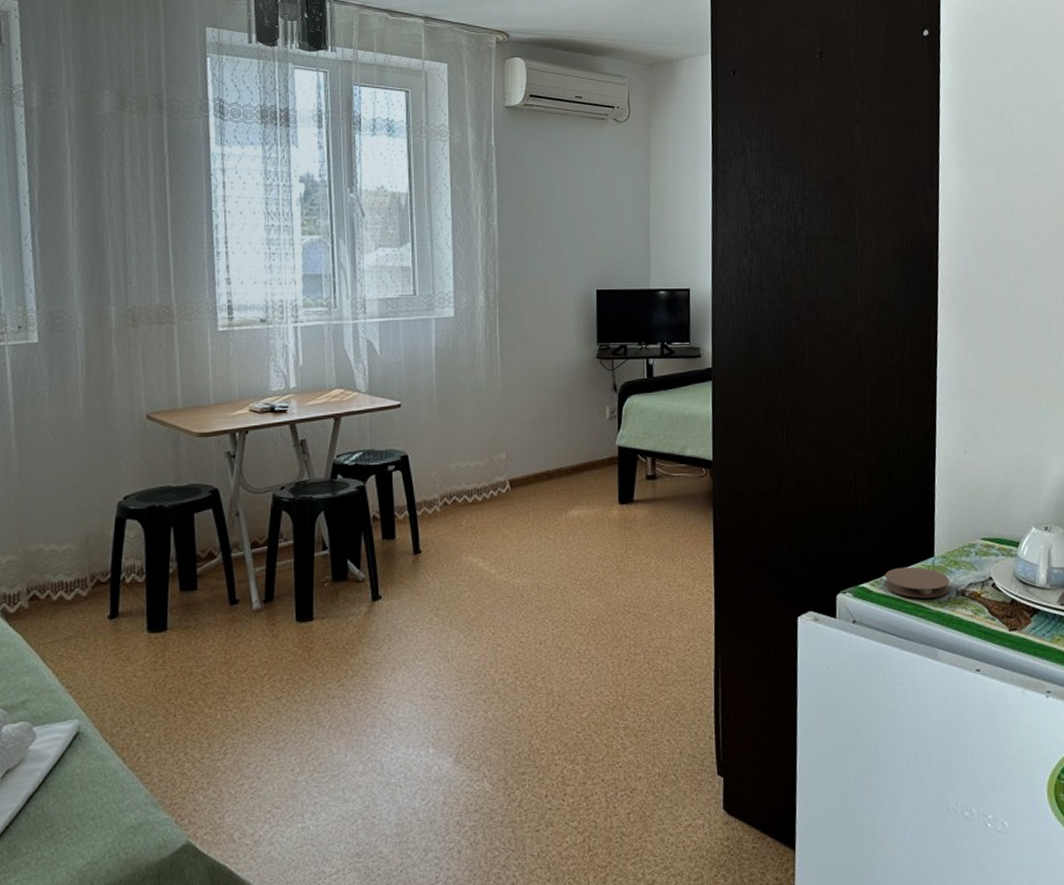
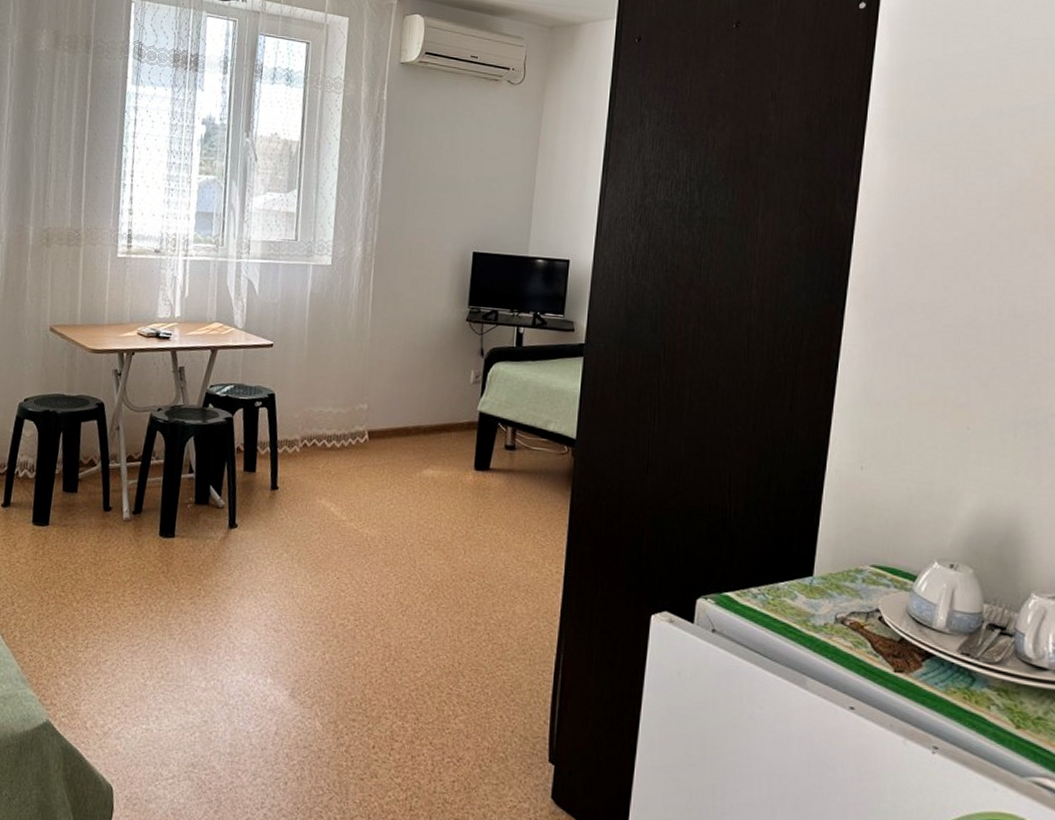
coaster: present [884,566,950,599] -> none [752,581,828,621]

